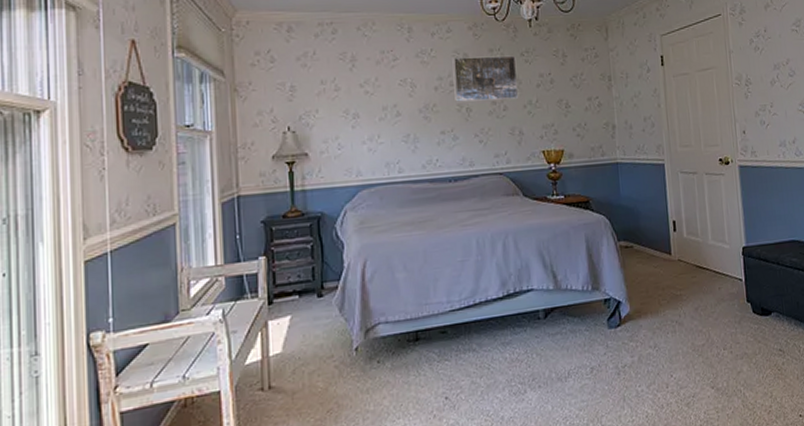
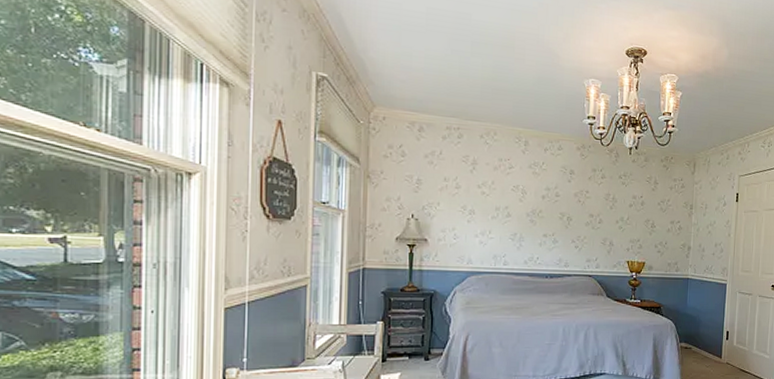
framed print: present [452,55,519,102] -> none [558,172,615,215]

